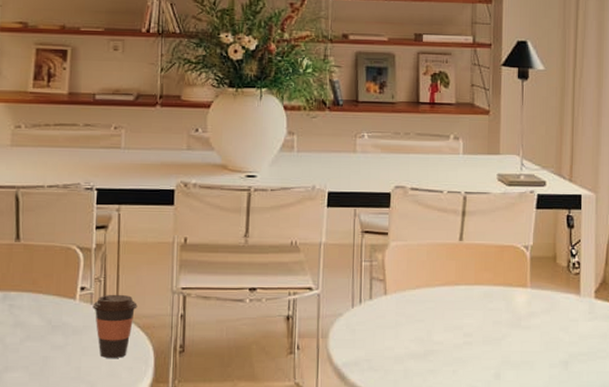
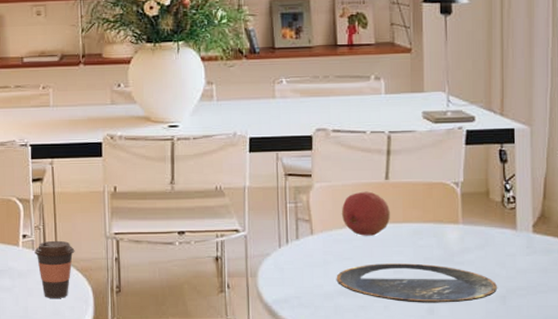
plate: none [407,326,561,368] -> present [336,263,498,303]
fruit: none [415,252,462,298] -> present [341,191,390,236]

